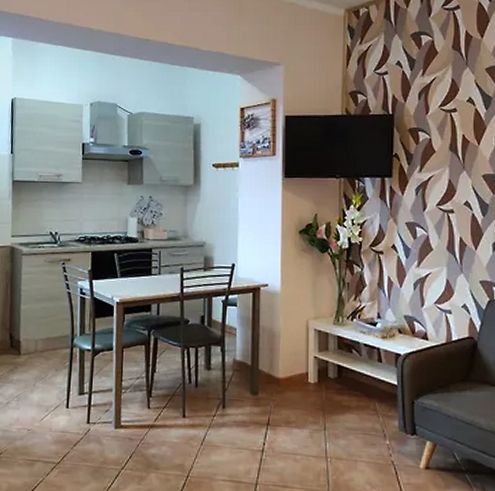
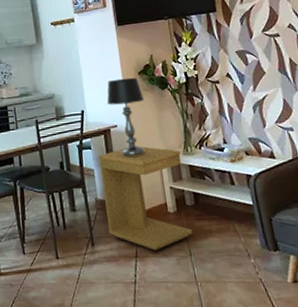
side table: none [243,310,331,421] -> present [98,146,192,251]
table lamp: none [261,235,301,321] -> present [107,77,145,158]

